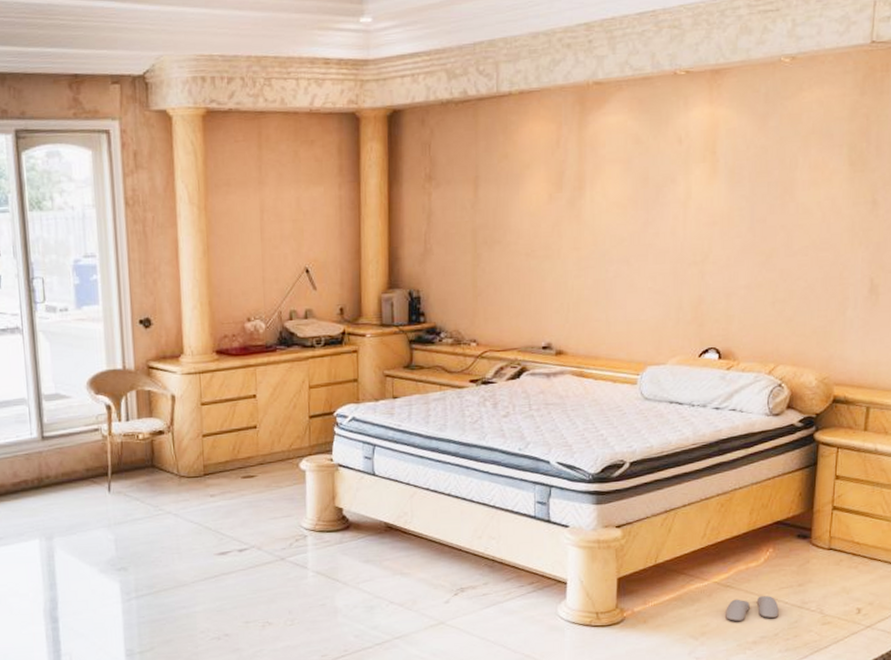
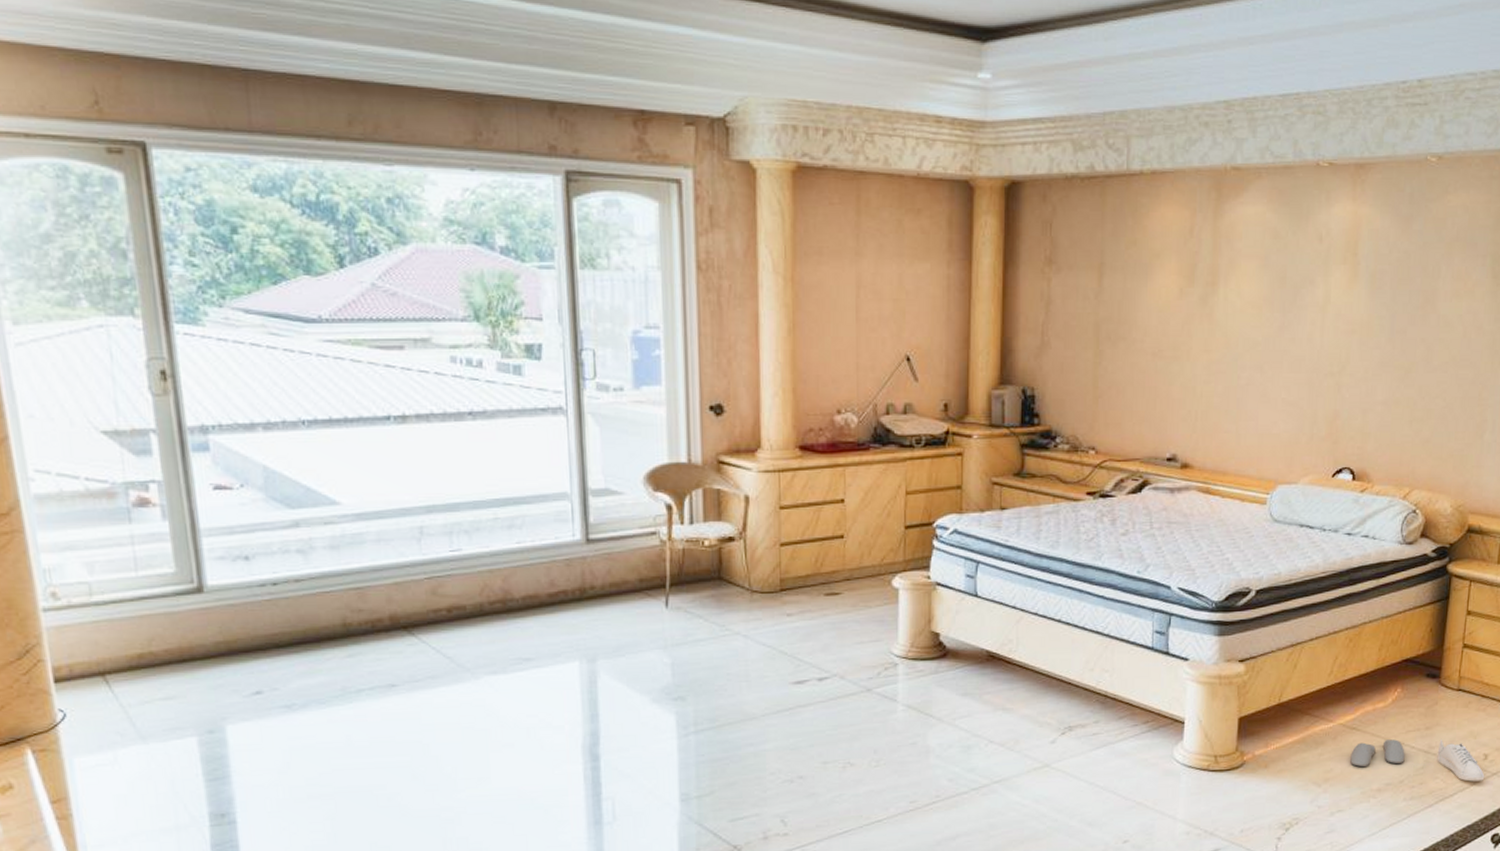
shoe: none [810,594,859,634] -> present [1437,738,1485,782]

